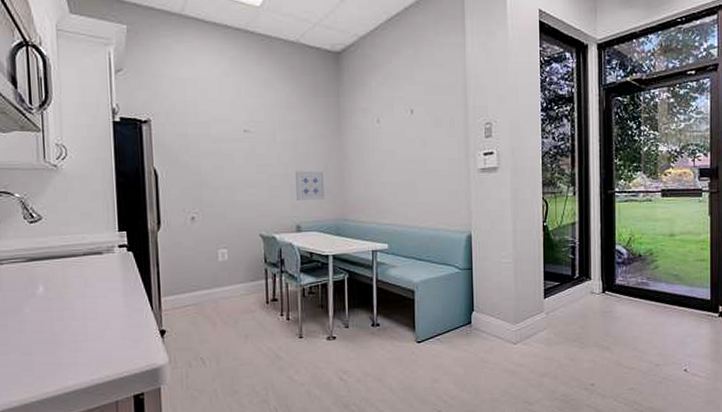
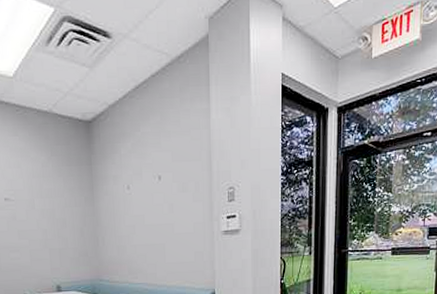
wall art: present [296,170,325,200] -> none [54,235,81,263]

